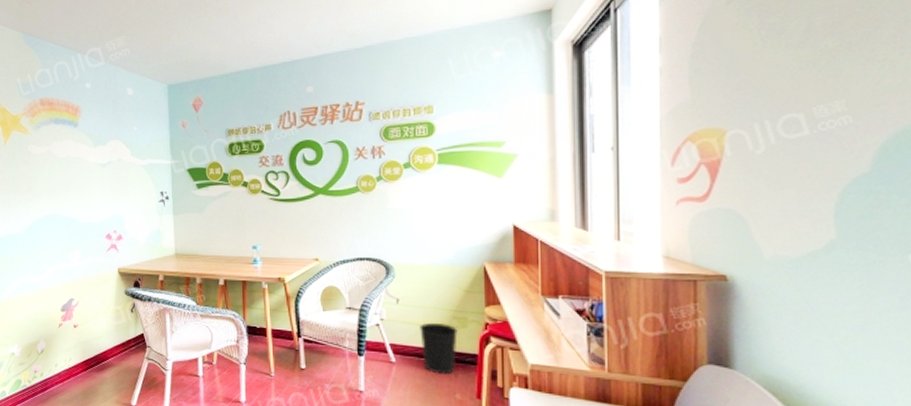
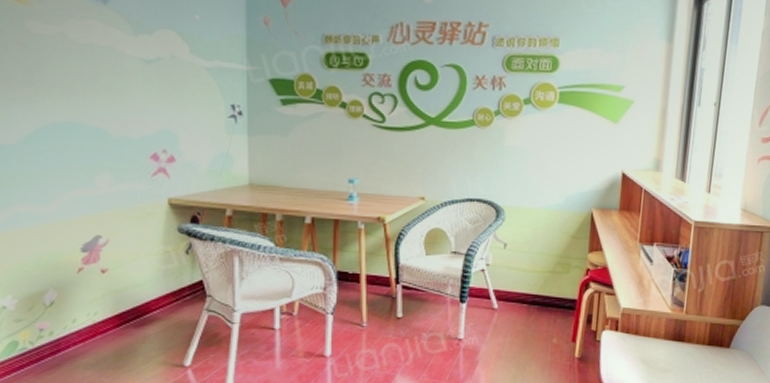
wastebasket: present [419,322,458,374] -> none [524,268,561,320]

